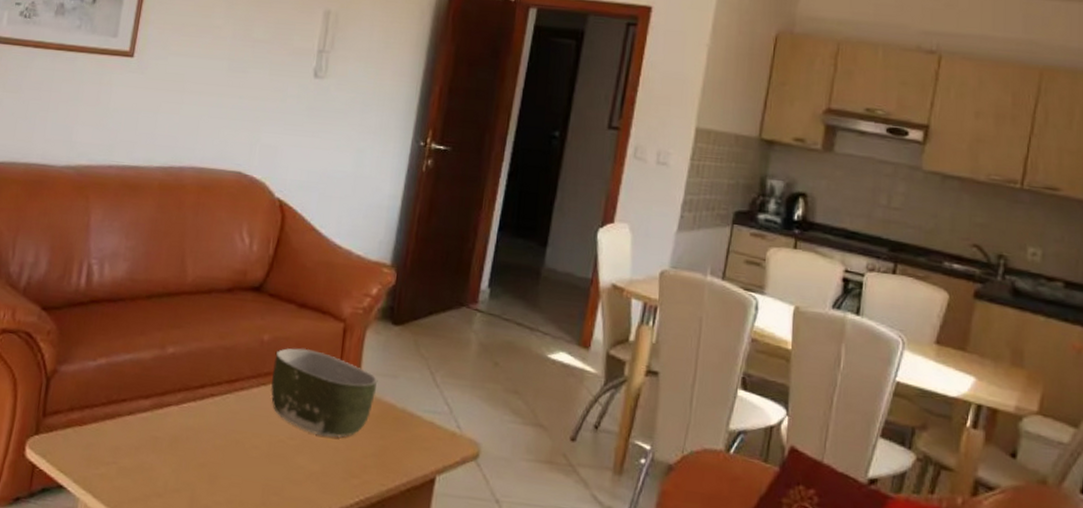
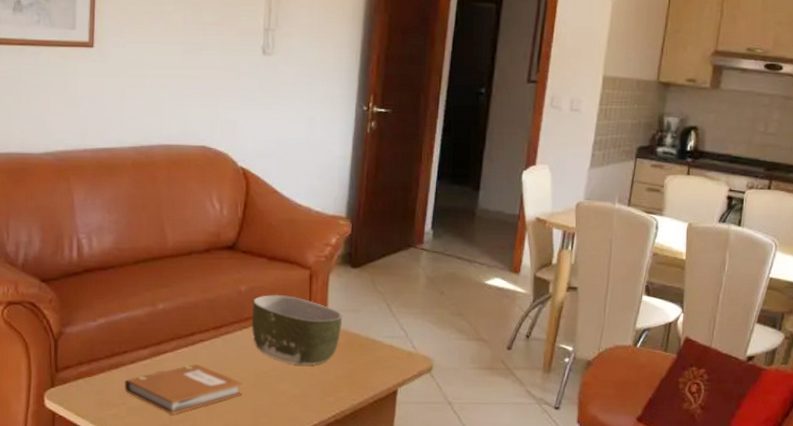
notebook: none [118,422,255,482] -> present [125,364,243,415]

